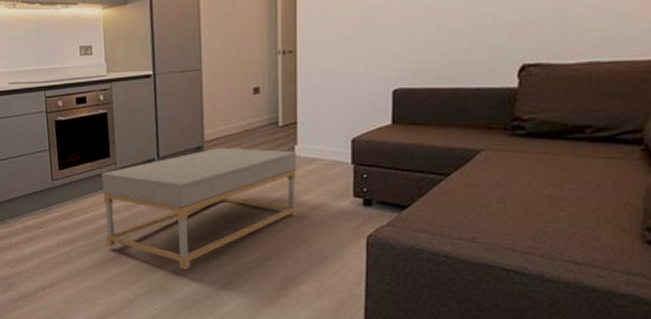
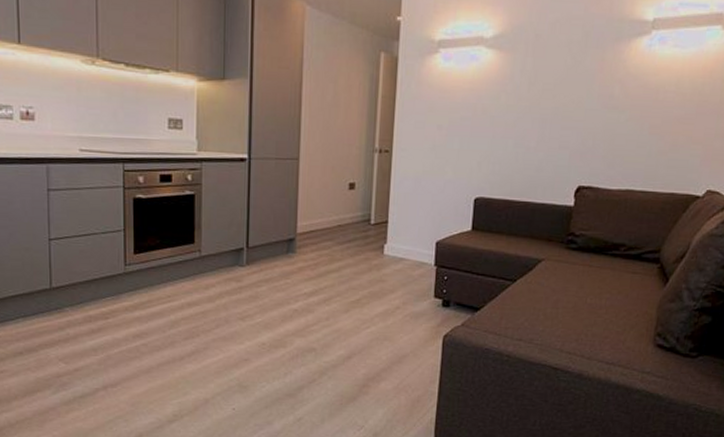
coffee table: present [101,148,296,269] -> none [183,241,385,367]

